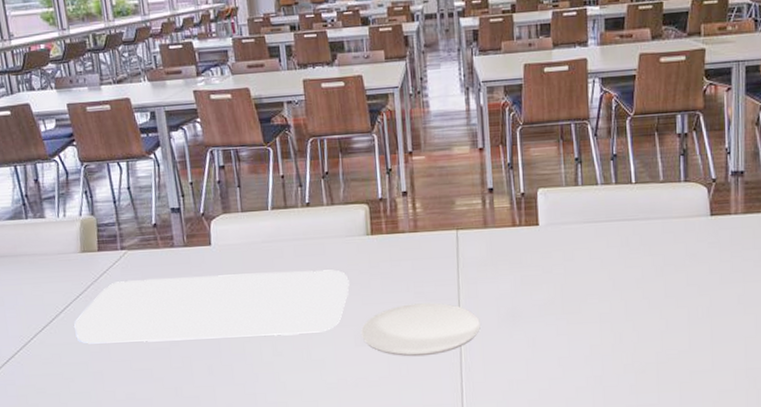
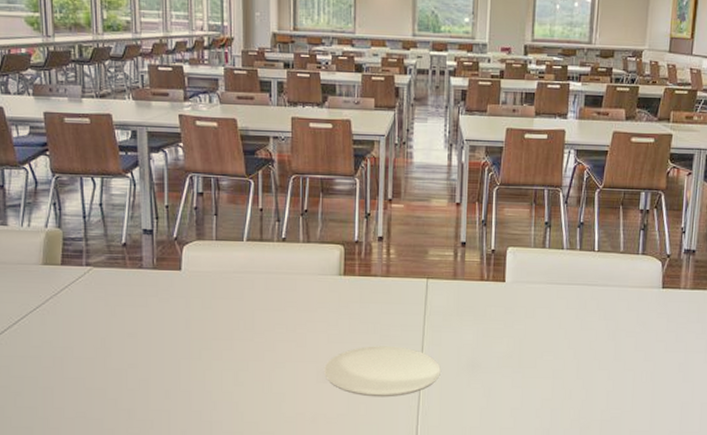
tray: present [74,269,350,343] -> none [28,297,317,366]

